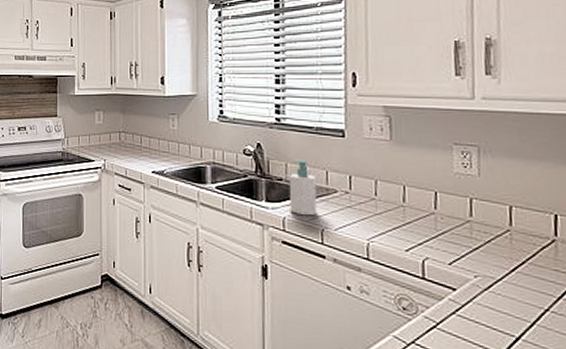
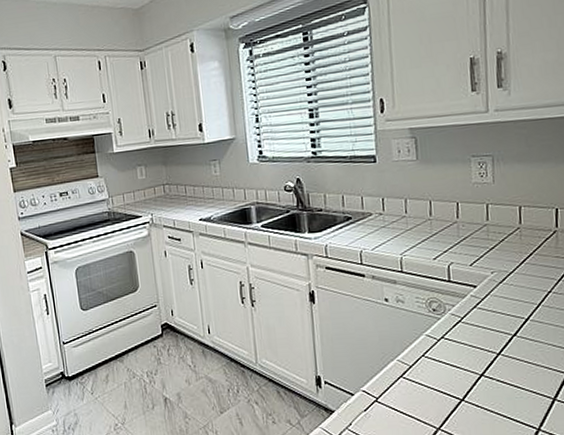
soap bottle: present [289,160,317,216] -> none [328,189,355,241]

